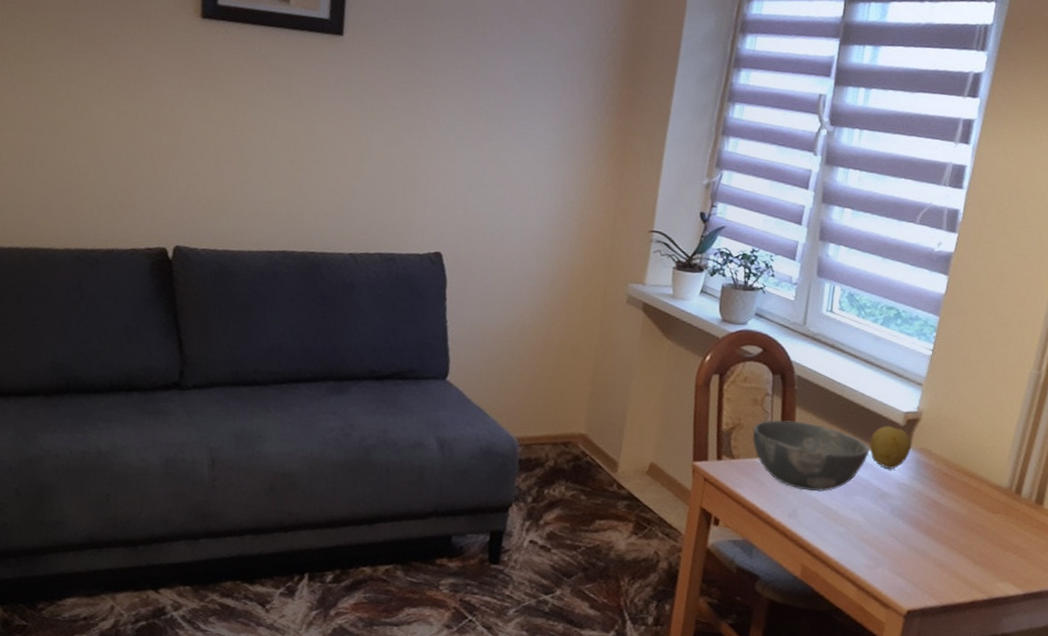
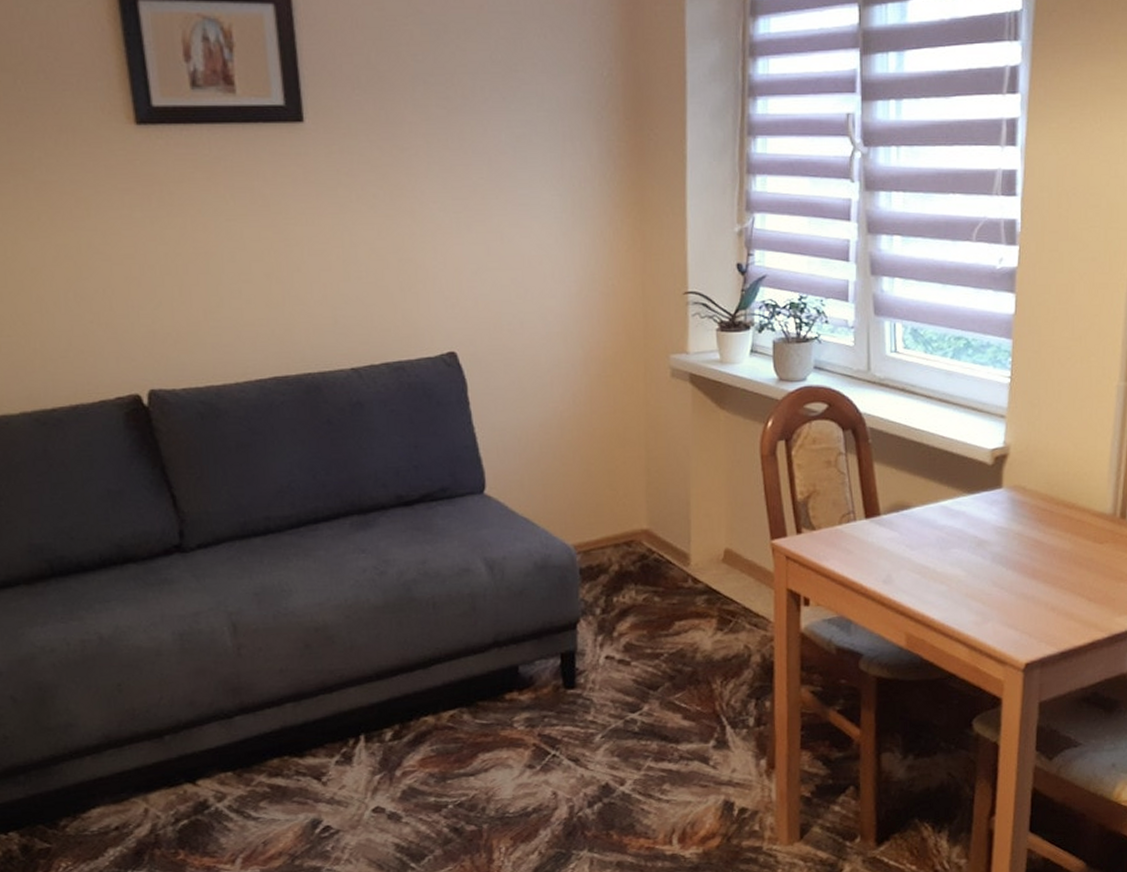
bowl: present [752,419,869,492] -> none [831,477,959,552]
fruit: present [869,425,911,469] -> none [959,466,1003,514]

